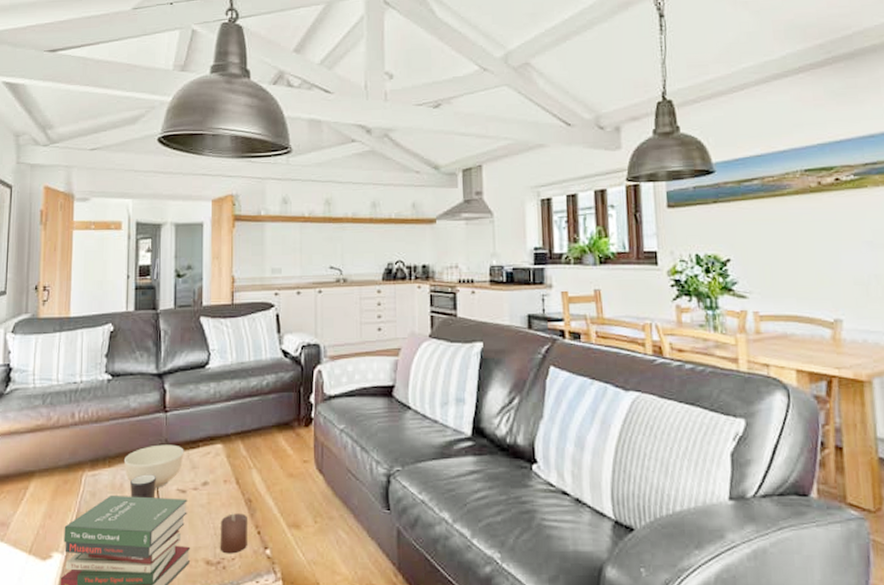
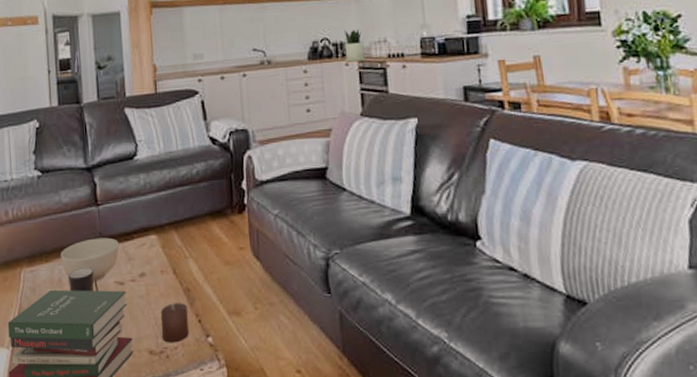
planter: none [417,254,438,286] -> present [344,29,367,63]

